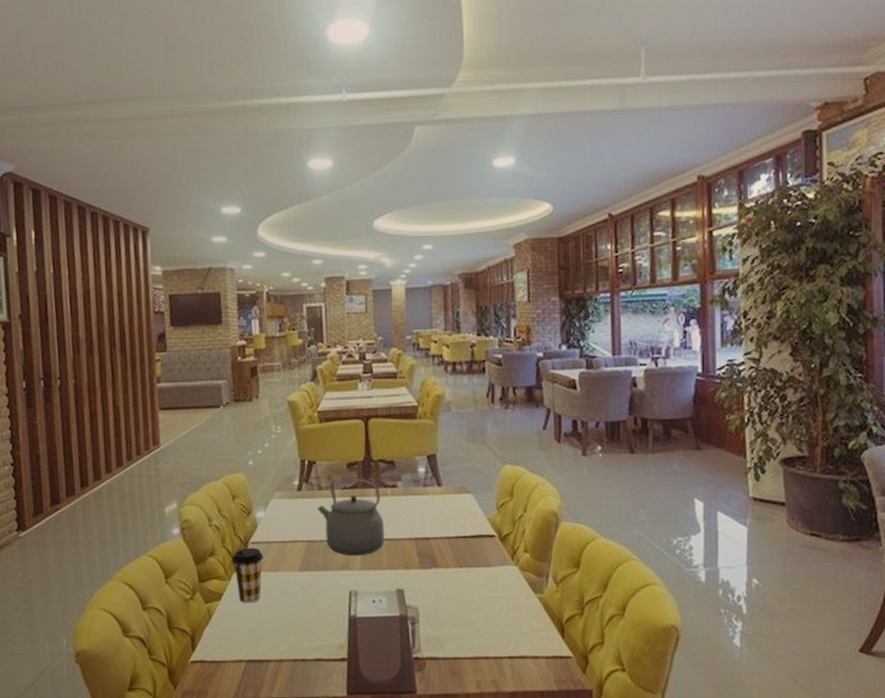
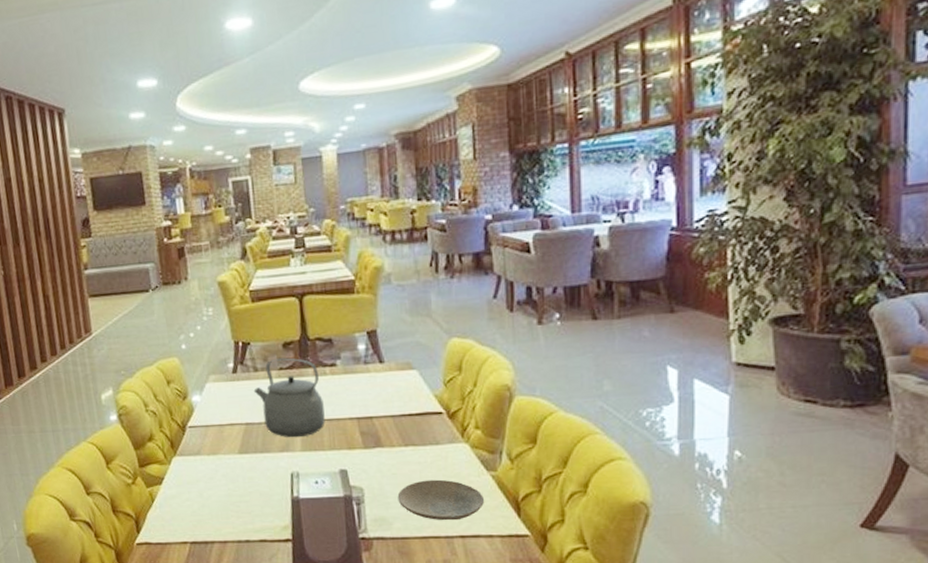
coffee cup: present [232,547,263,603] -> none [170,431,202,487]
plate: none [450,600,532,642] -> present [397,479,485,521]

